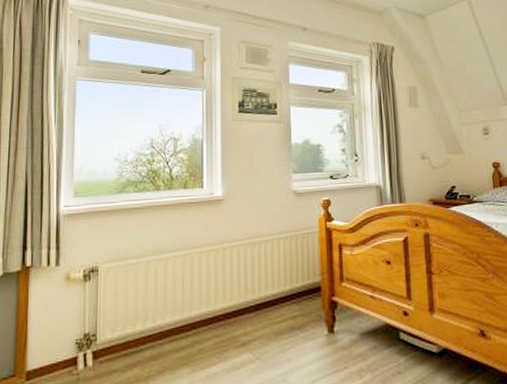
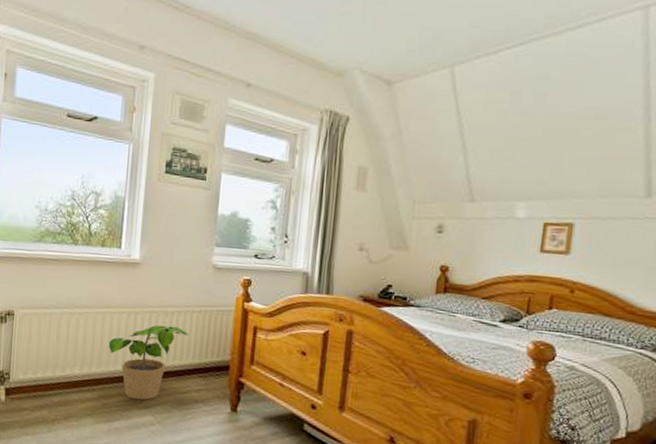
potted plant: none [199,256,278,339] -> present [108,325,189,401]

